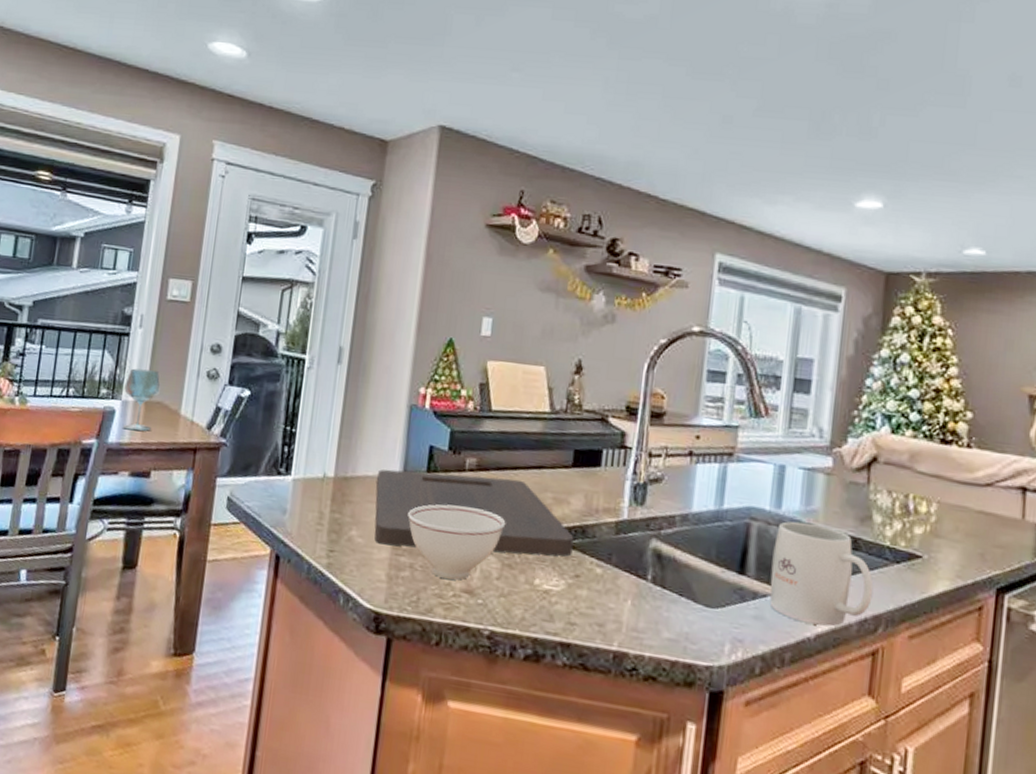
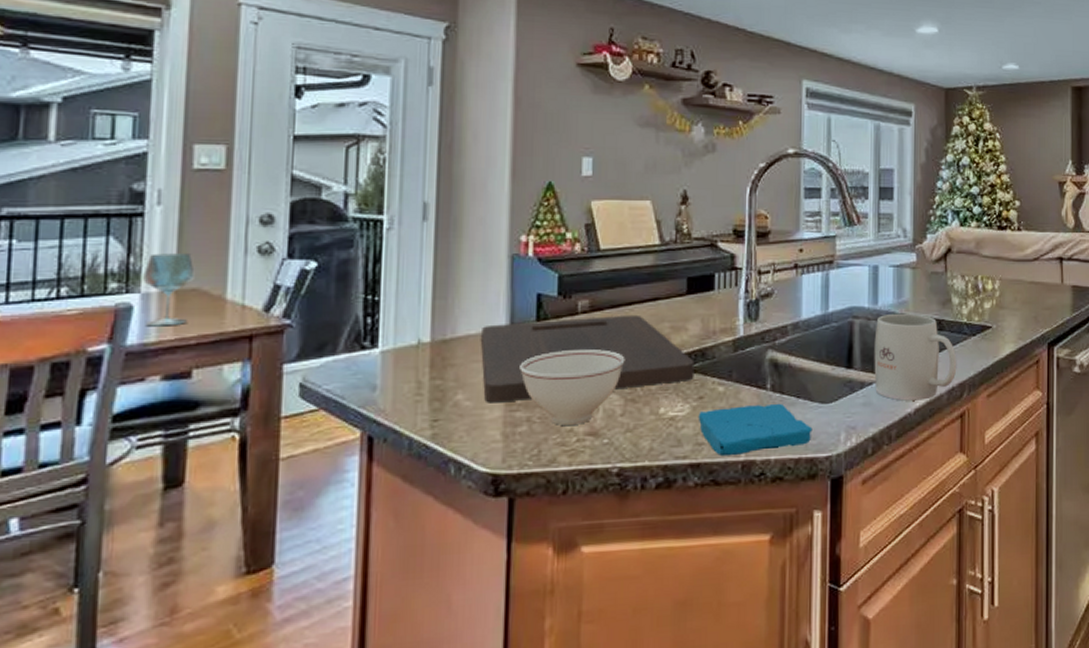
sponge: none [572,589,694,648] -> present [698,403,813,457]

